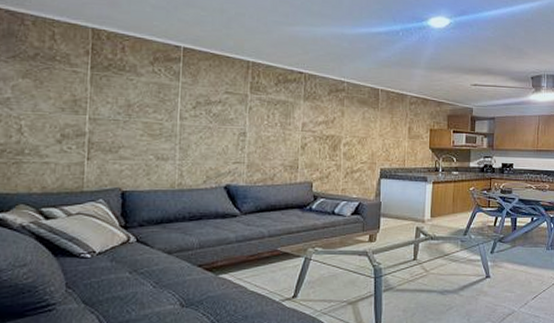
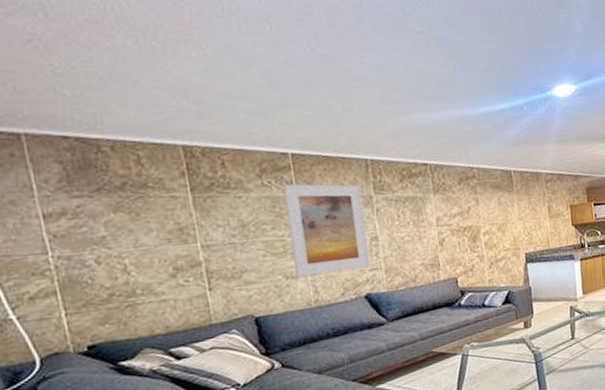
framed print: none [167,73,238,160] -> present [283,183,371,277]

